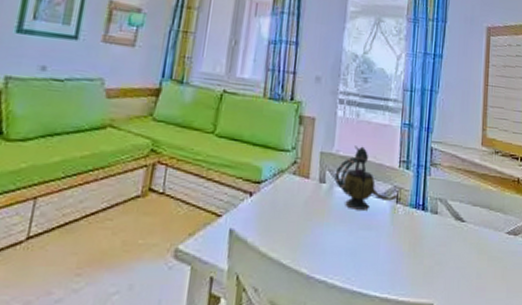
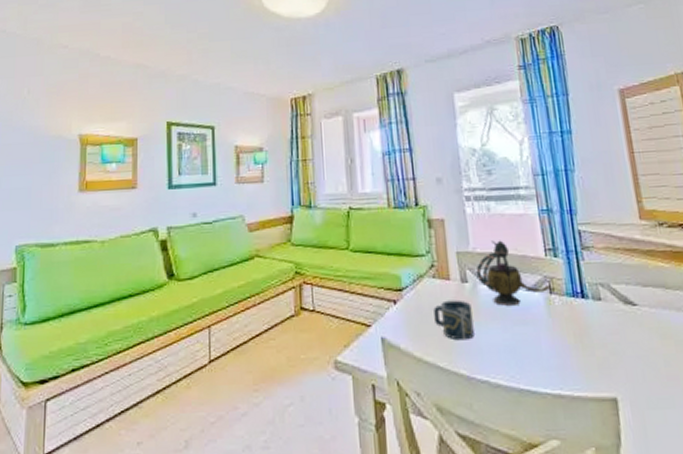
cup: none [286,198,324,240] -> present [433,300,474,341]

